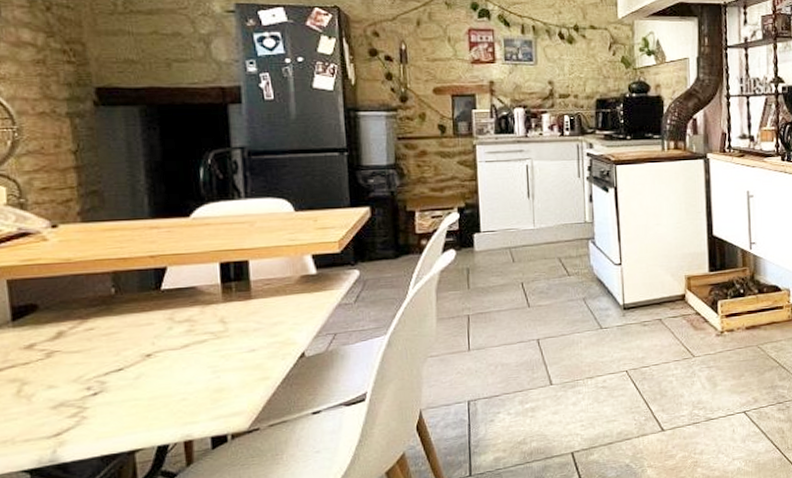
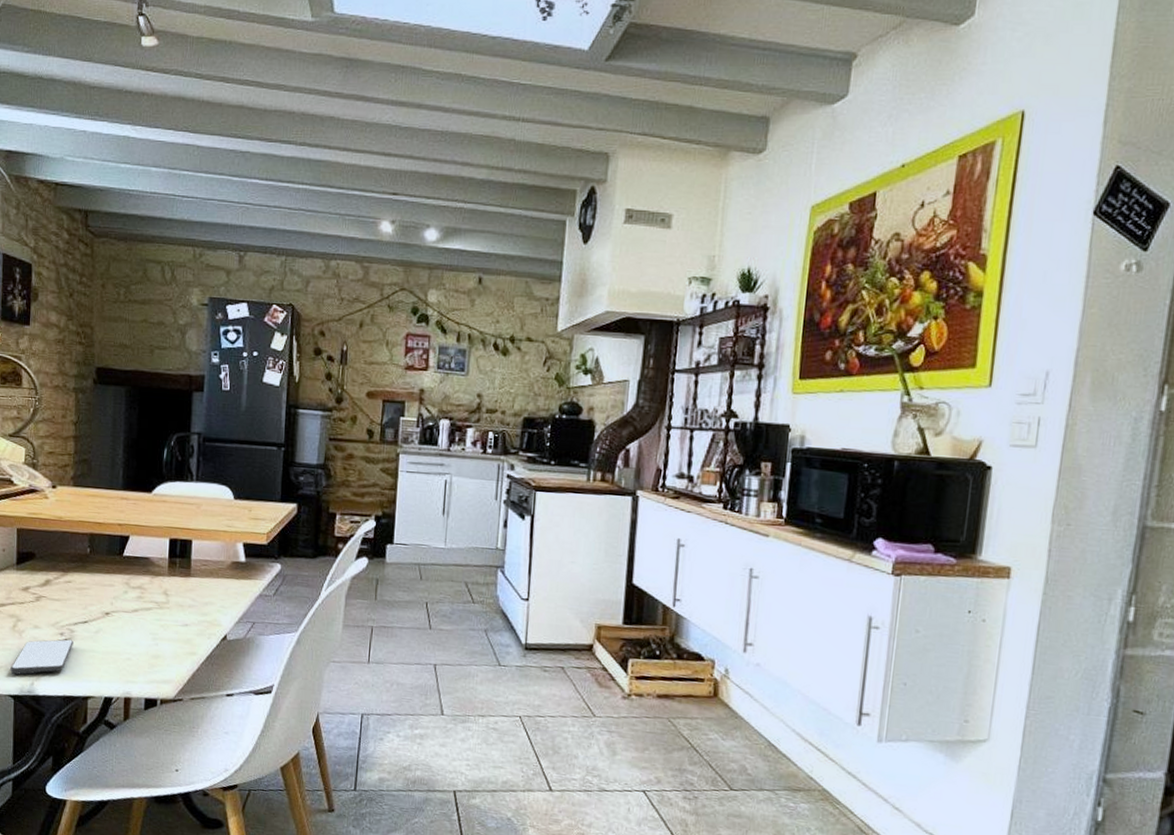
smartphone: none [19,392,107,447] -> present [10,639,73,675]

